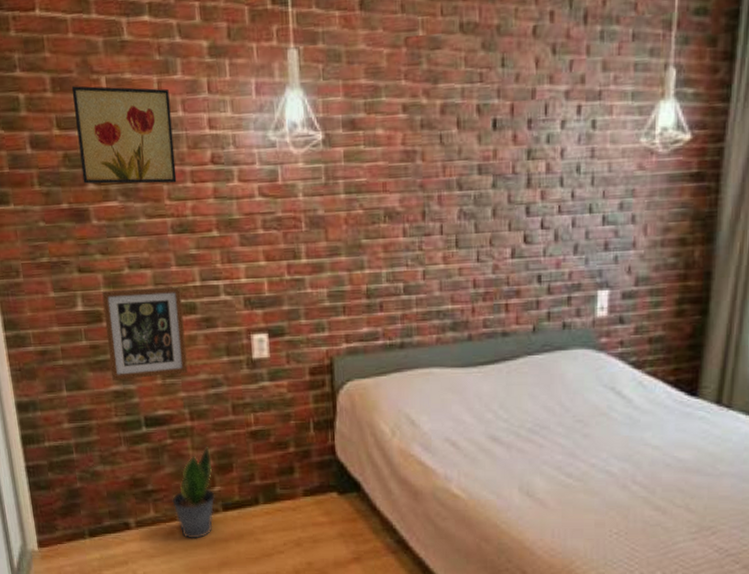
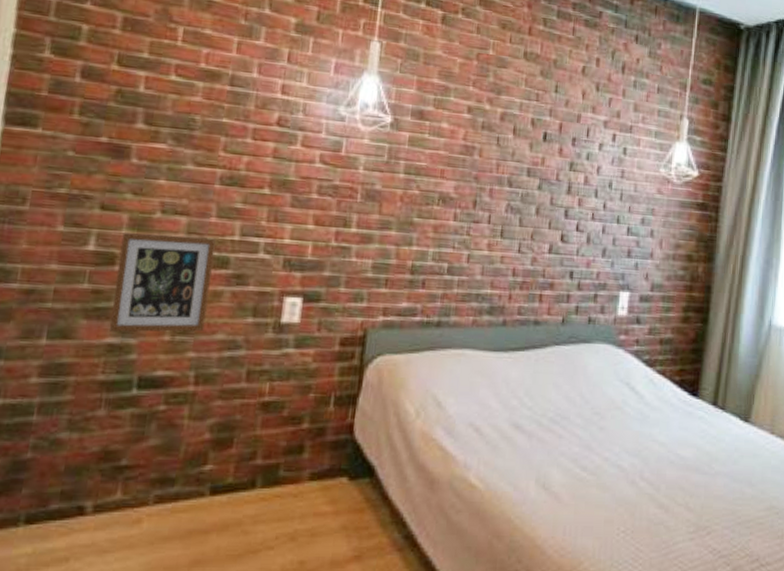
wall art: present [71,85,177,184] -> none [132,29,248,137]
potted plant: present [172,447,215,539] -> none [148,417,210,530]

